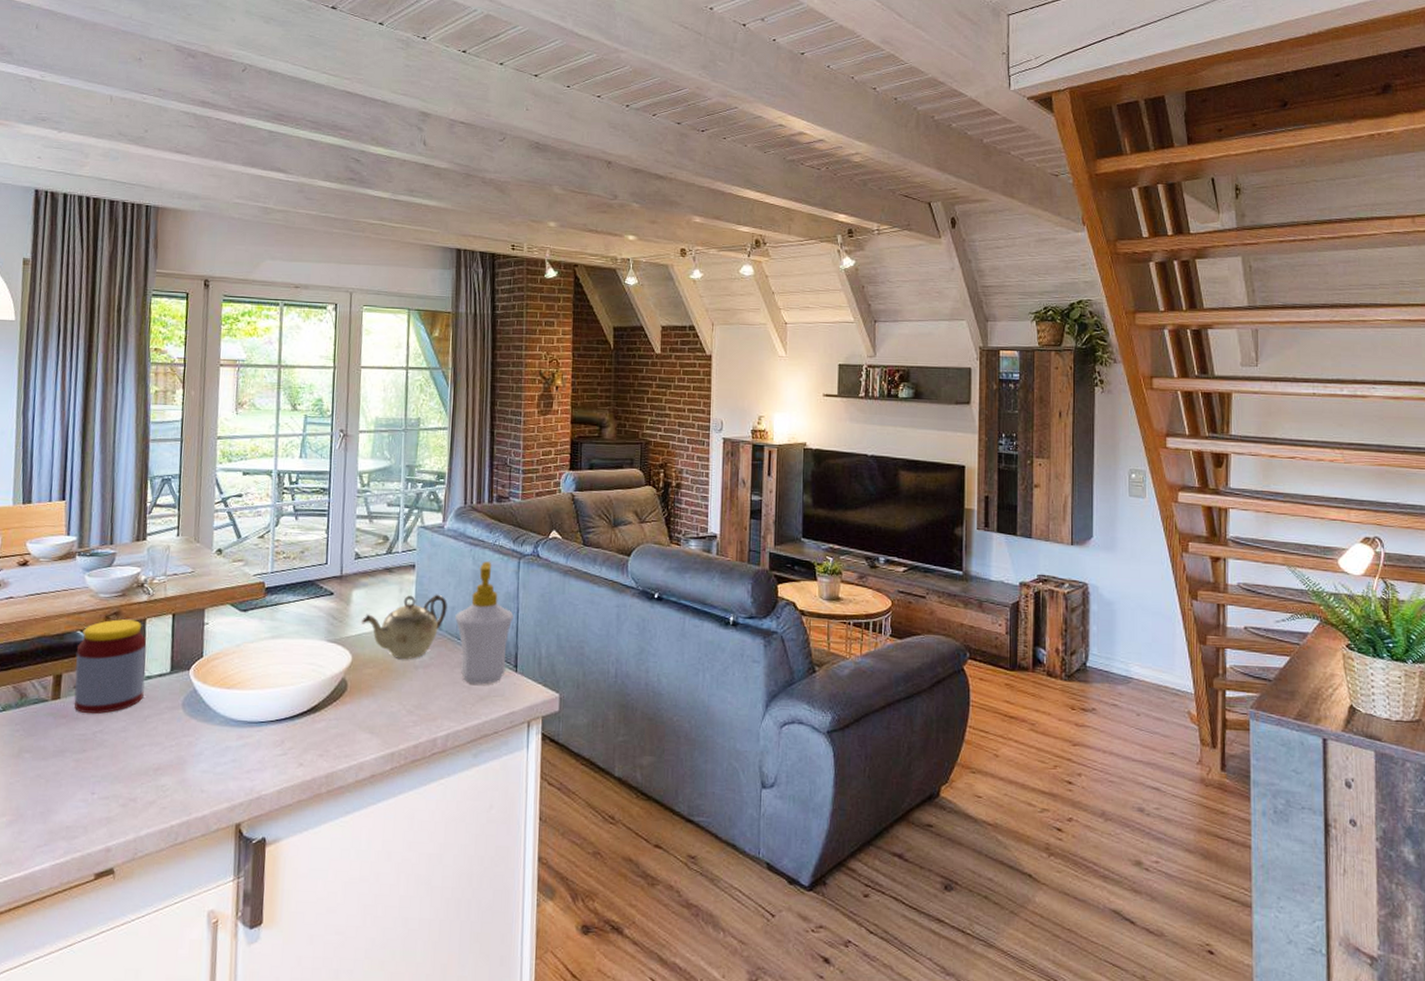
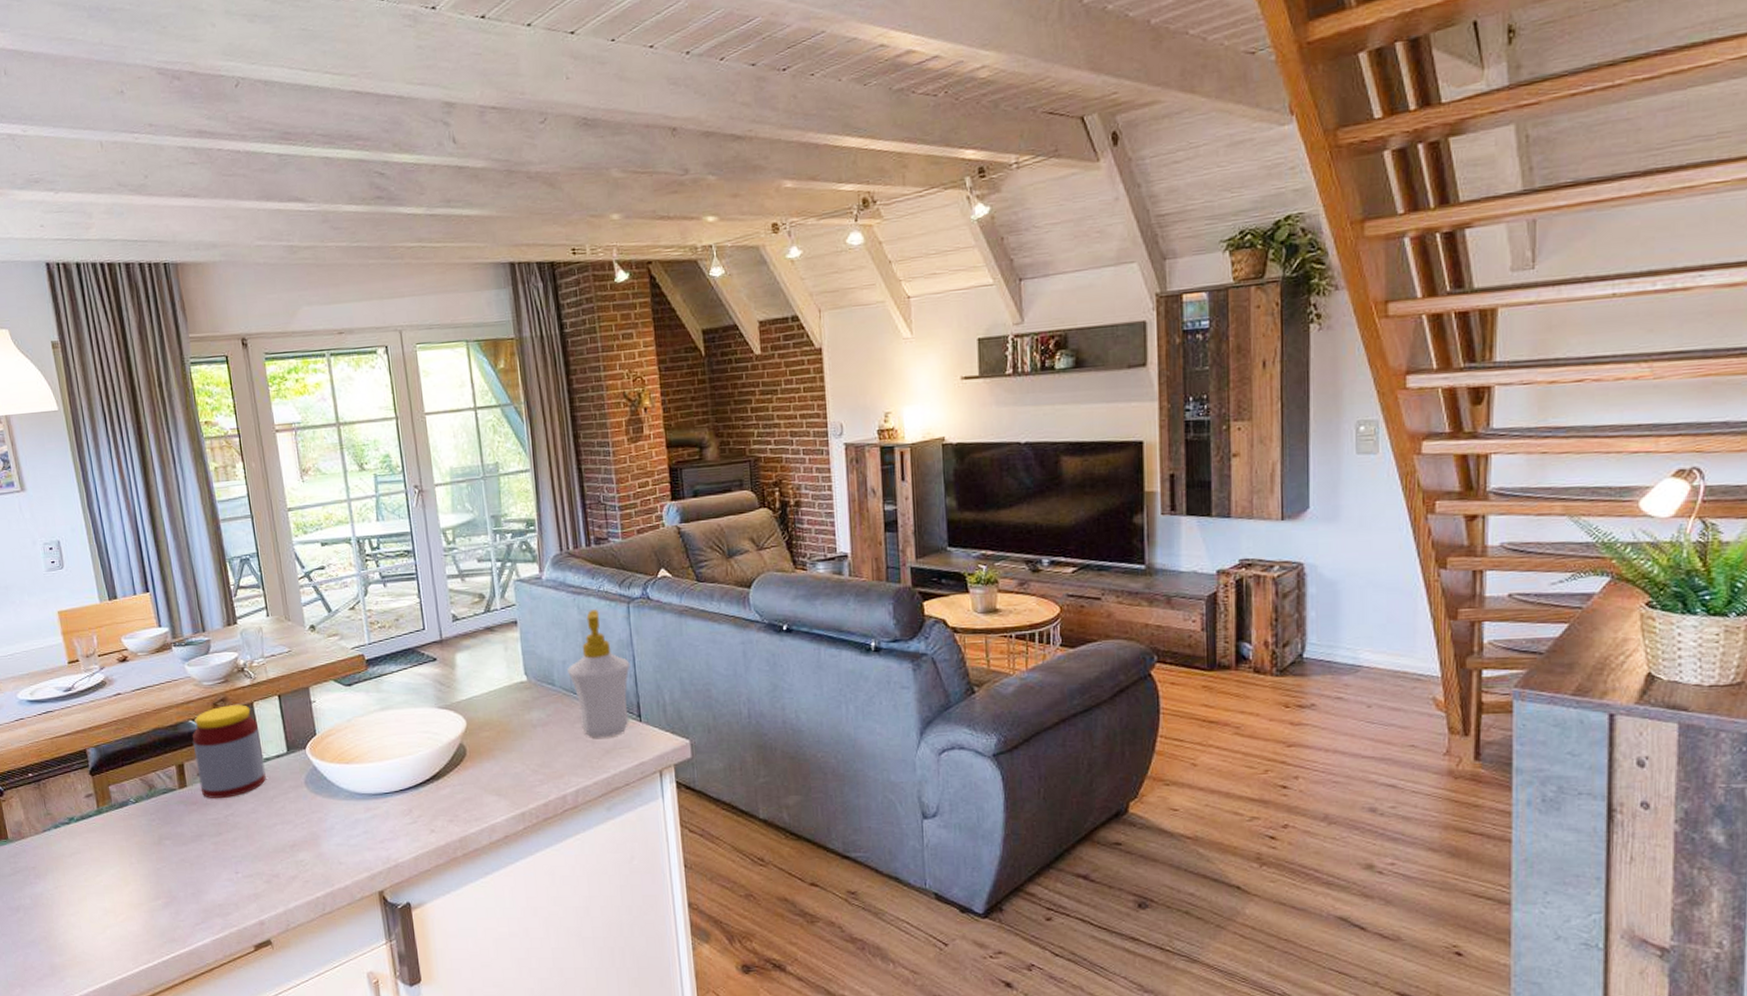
teapot: present [361,594,447,659] -> none [469,649,558,719]

